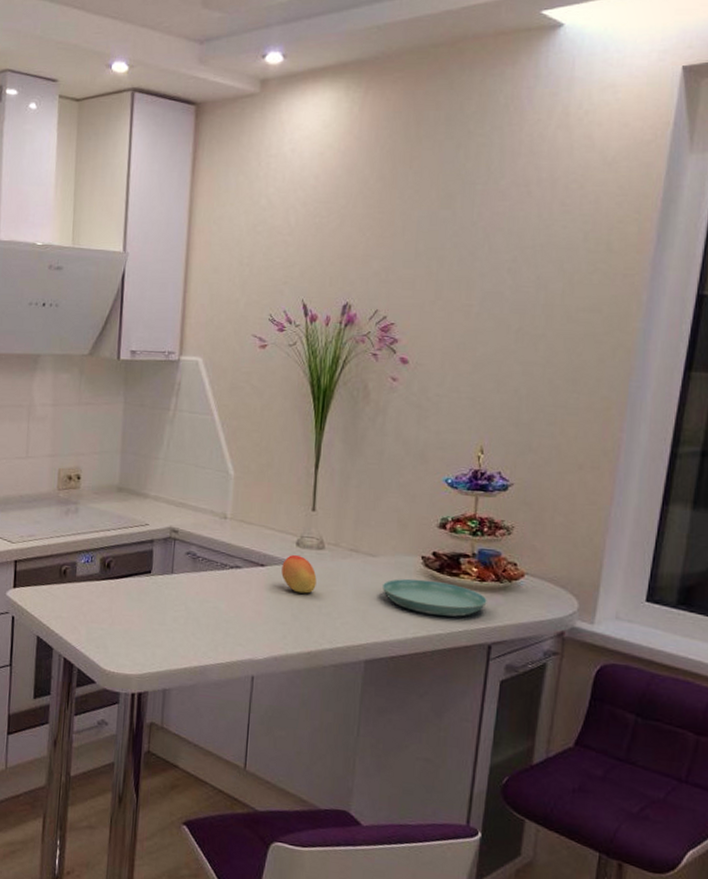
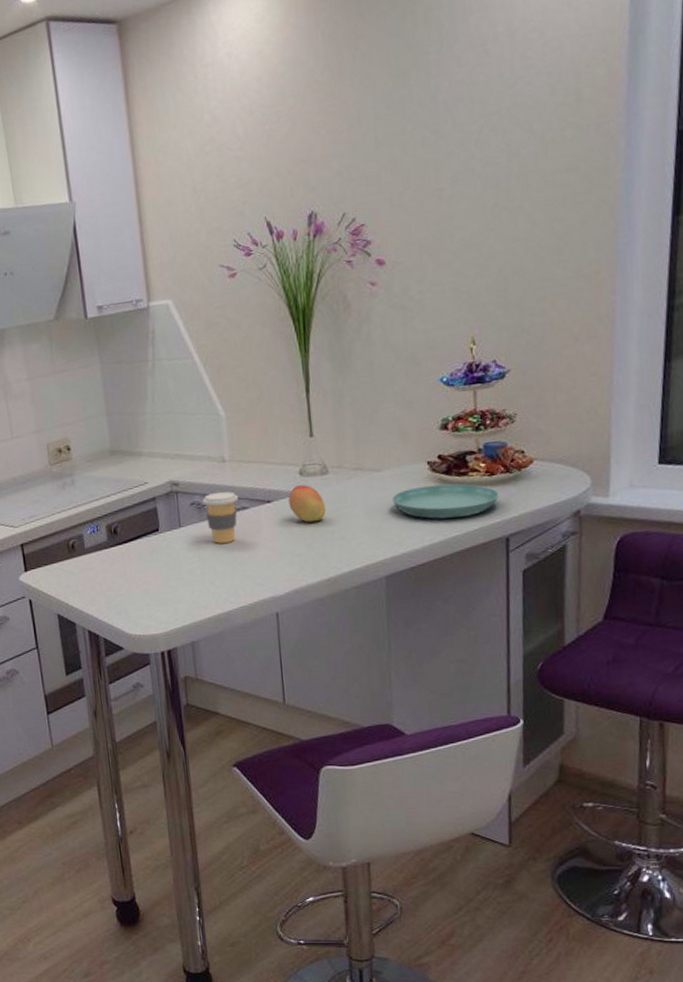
coffee cup: none [198,546,233,598] -> present [202,491,238,544]

